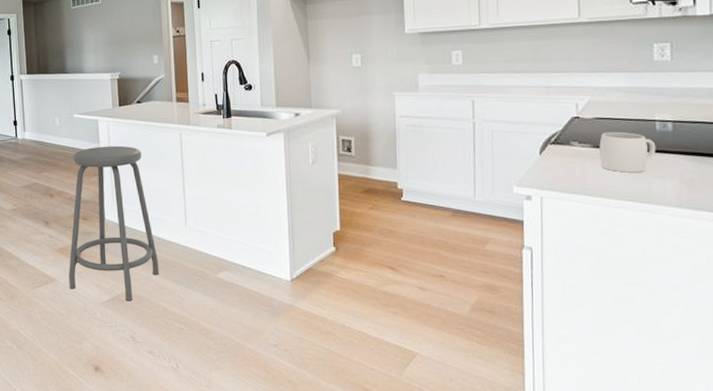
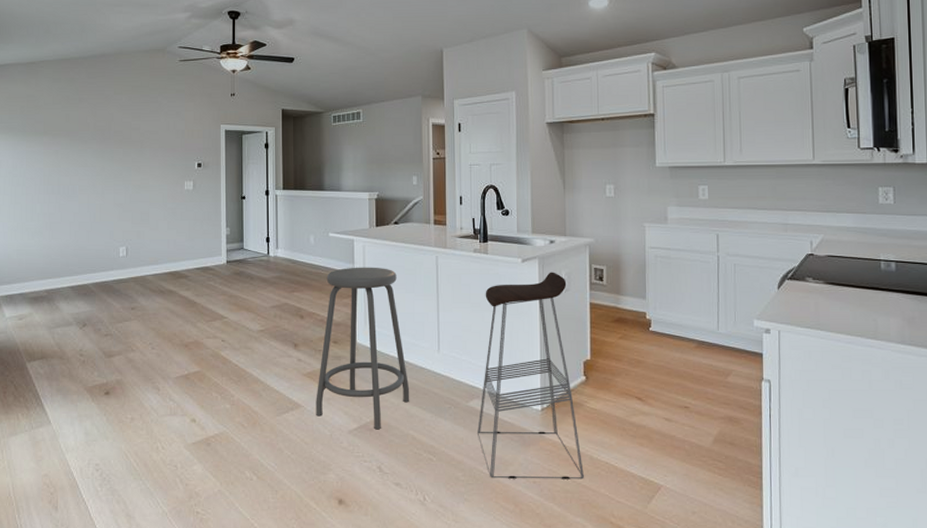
bar stool: none [227,144,336,348] -> present [478,272,584,480]
mug: present [599,131,656,173] -> none [831,269,881,309]

